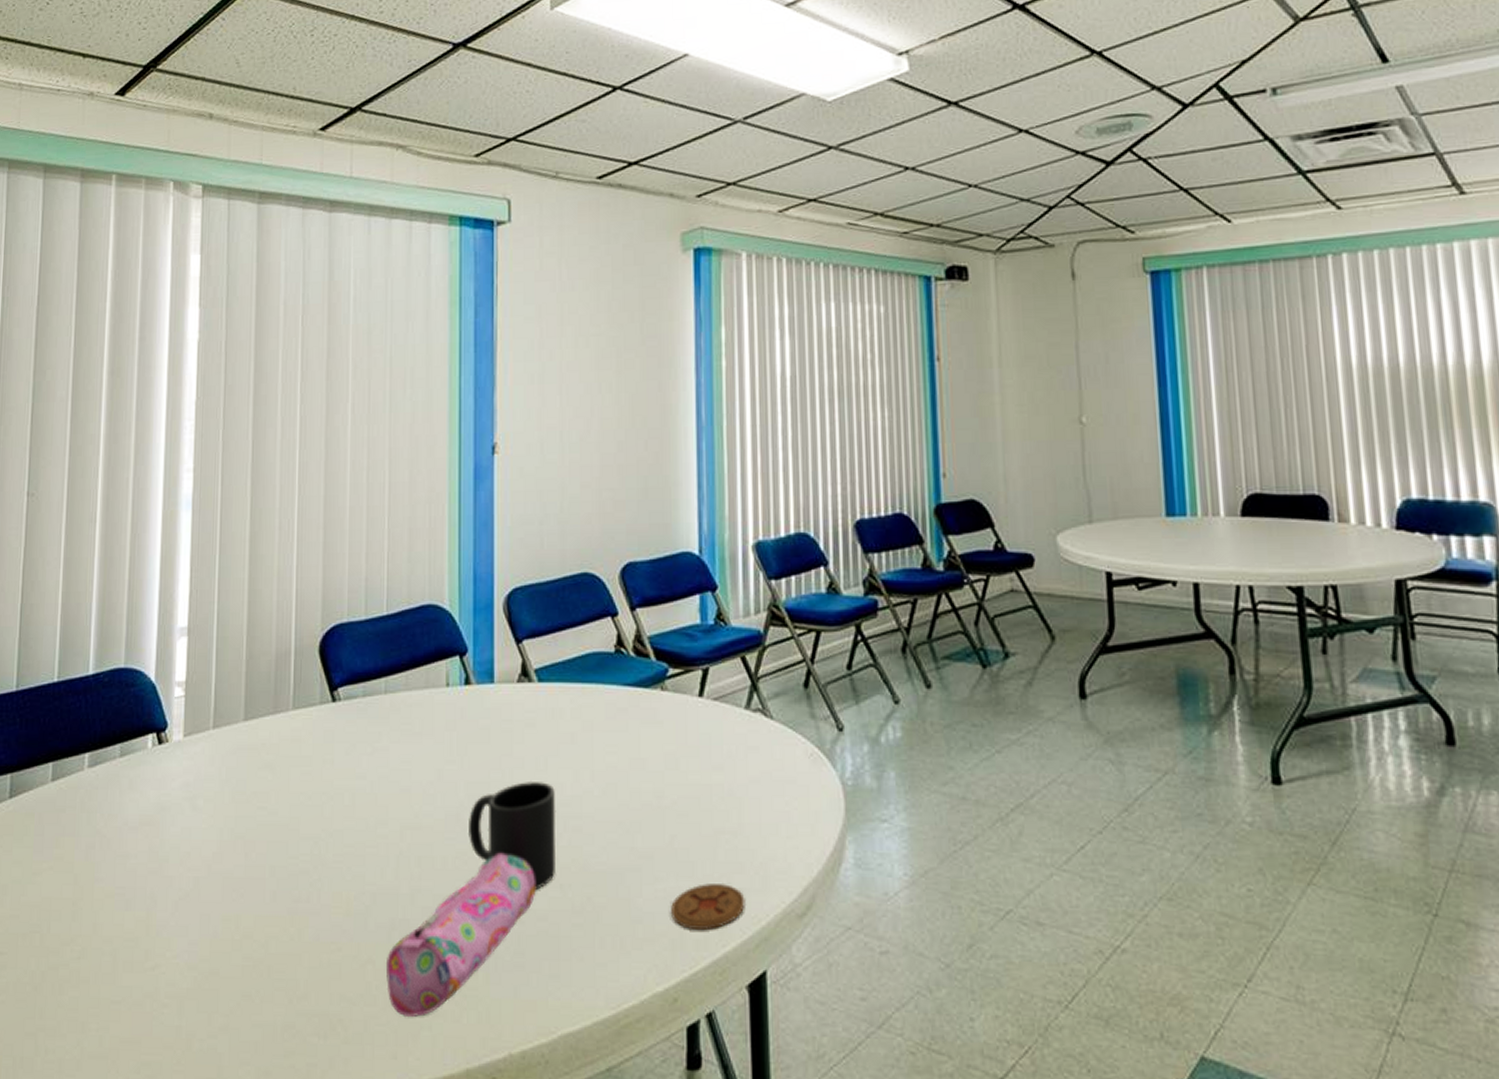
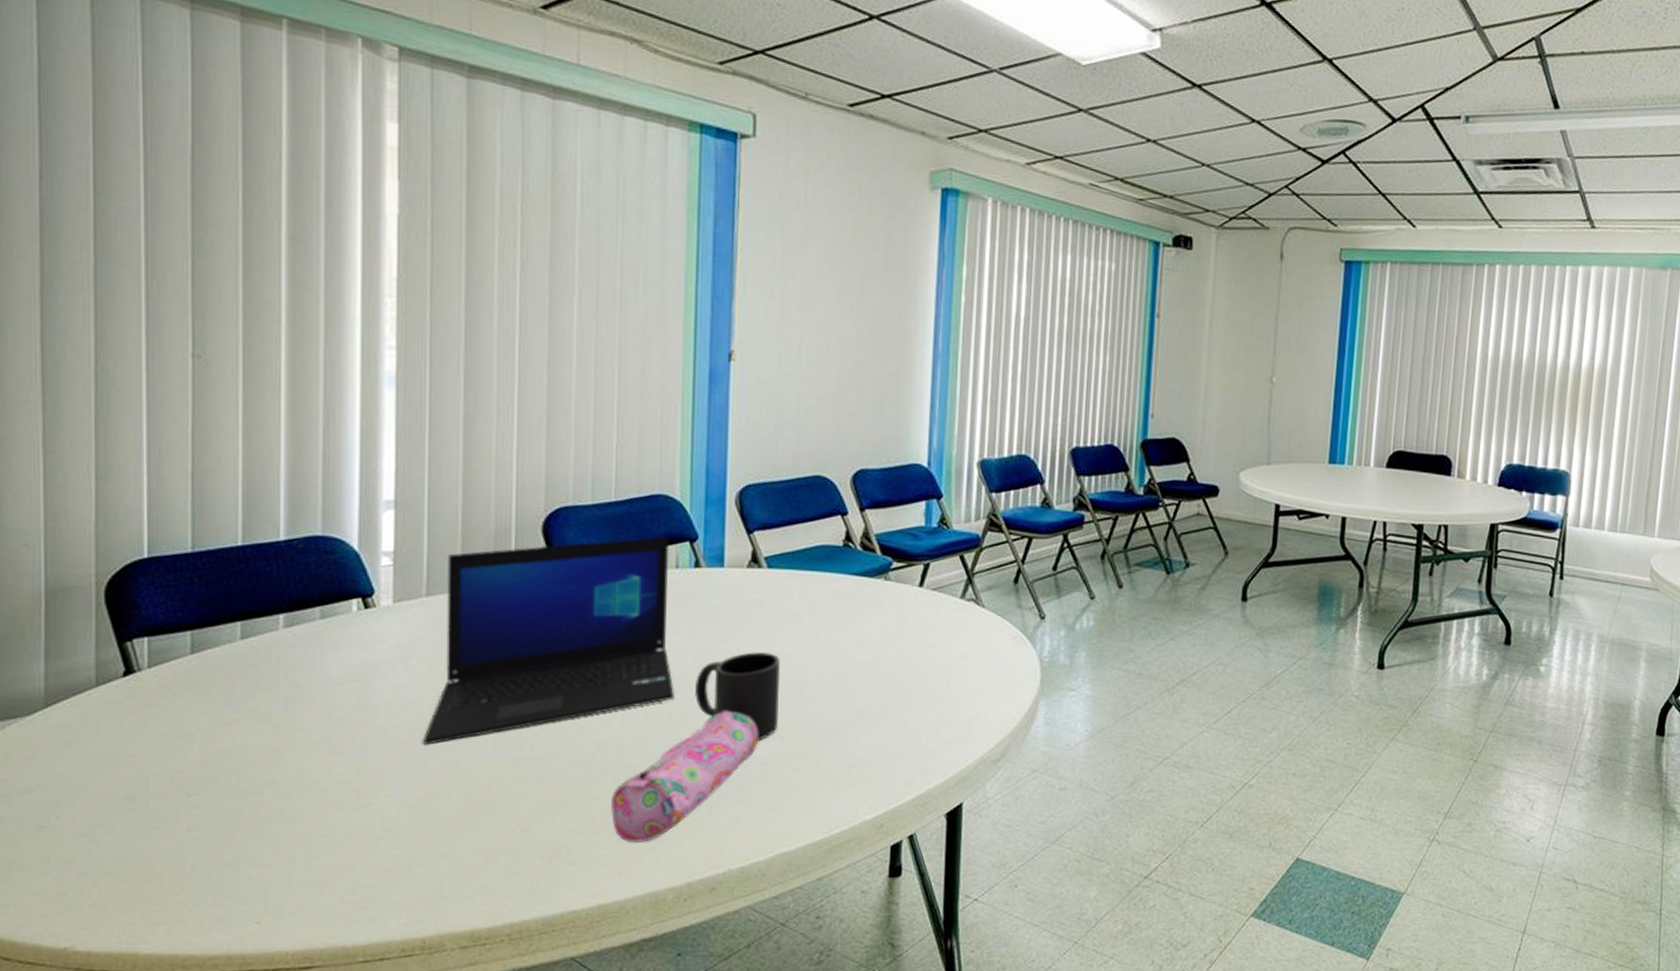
laptop: none [207,651,447,896] -> present [423,536,674,745]
coaster: present [671,884,745,930] -> none [882,736,949,772]

